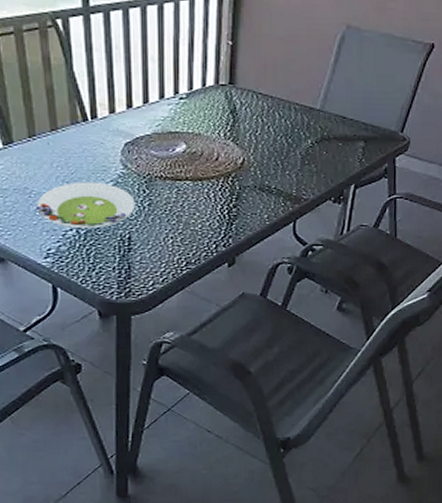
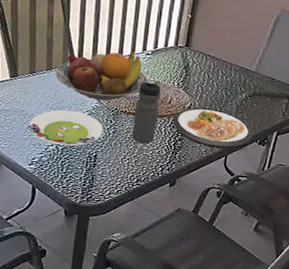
fruit bowl: none [62,95,185,164] -> present [55,50,148,101]
water bottle: none [173,132,204,216] -> present [132,79,161,144]
dish: none [224,163,325,212] -> present [173,107,253,149]

